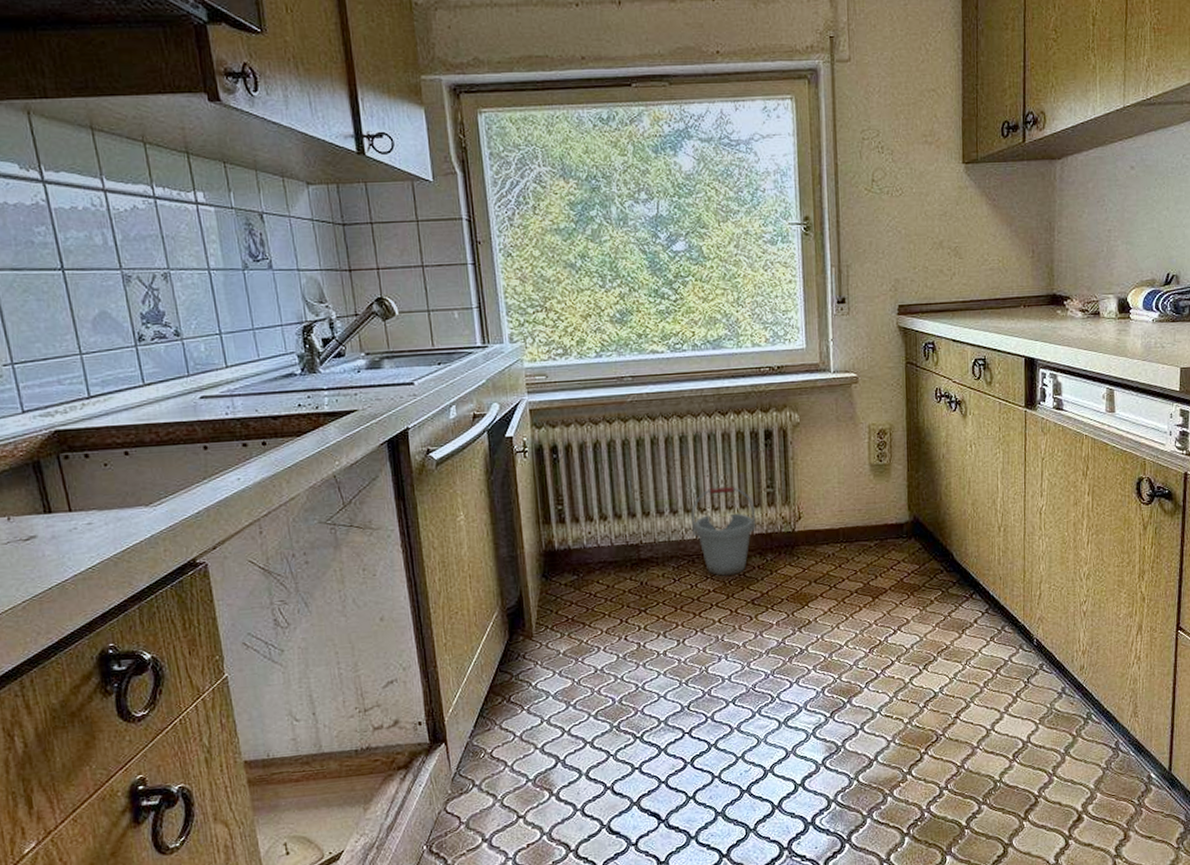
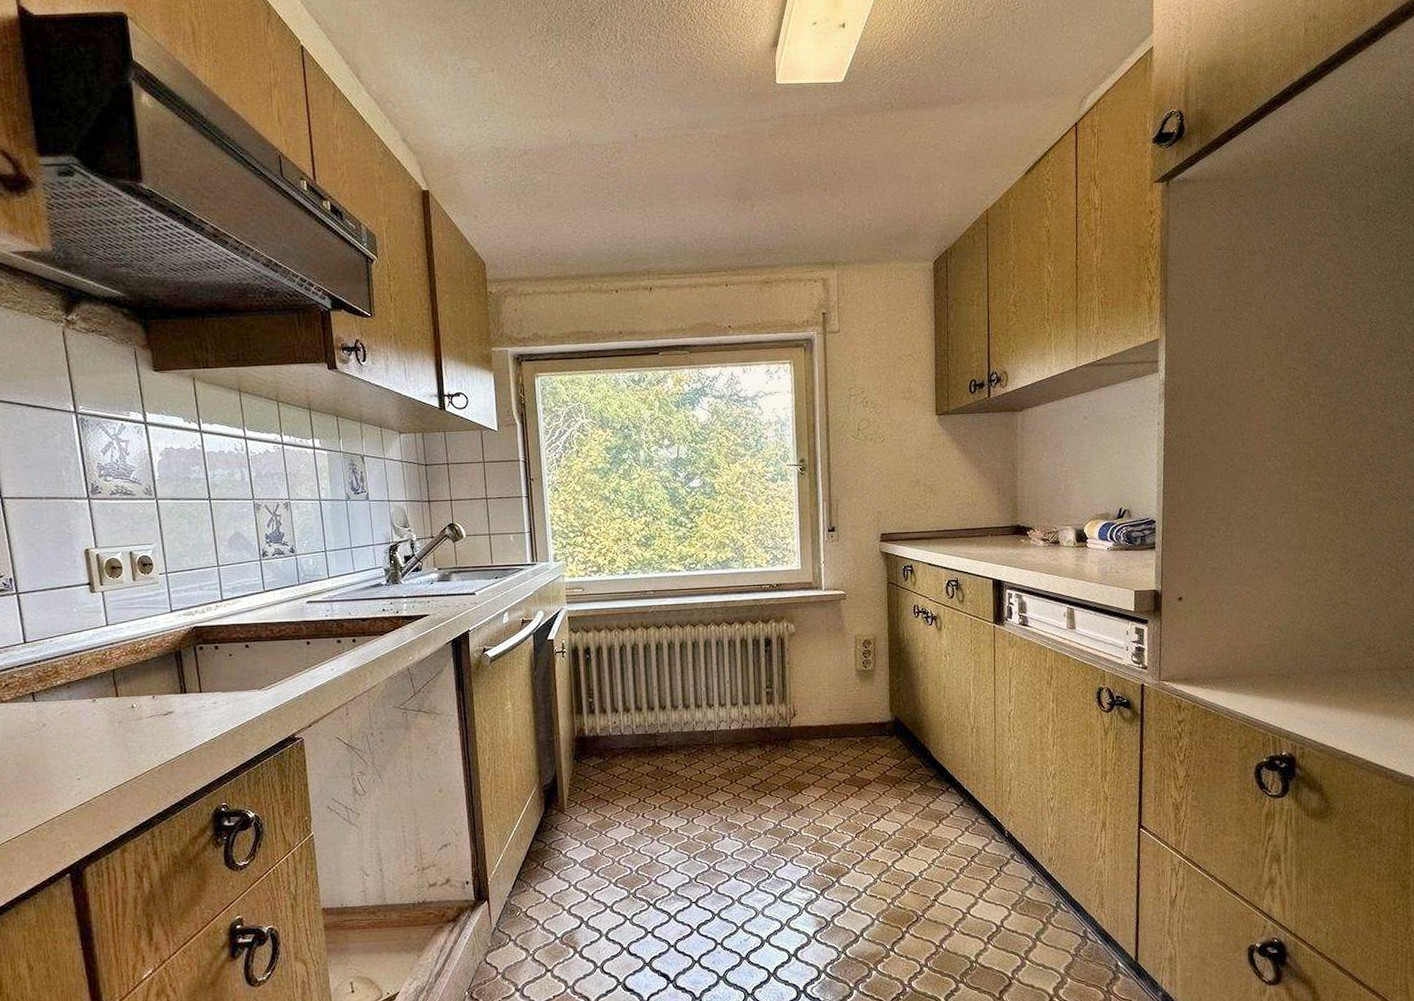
bucket: present [691,486,756,576] -> none [701,685,757,764]

